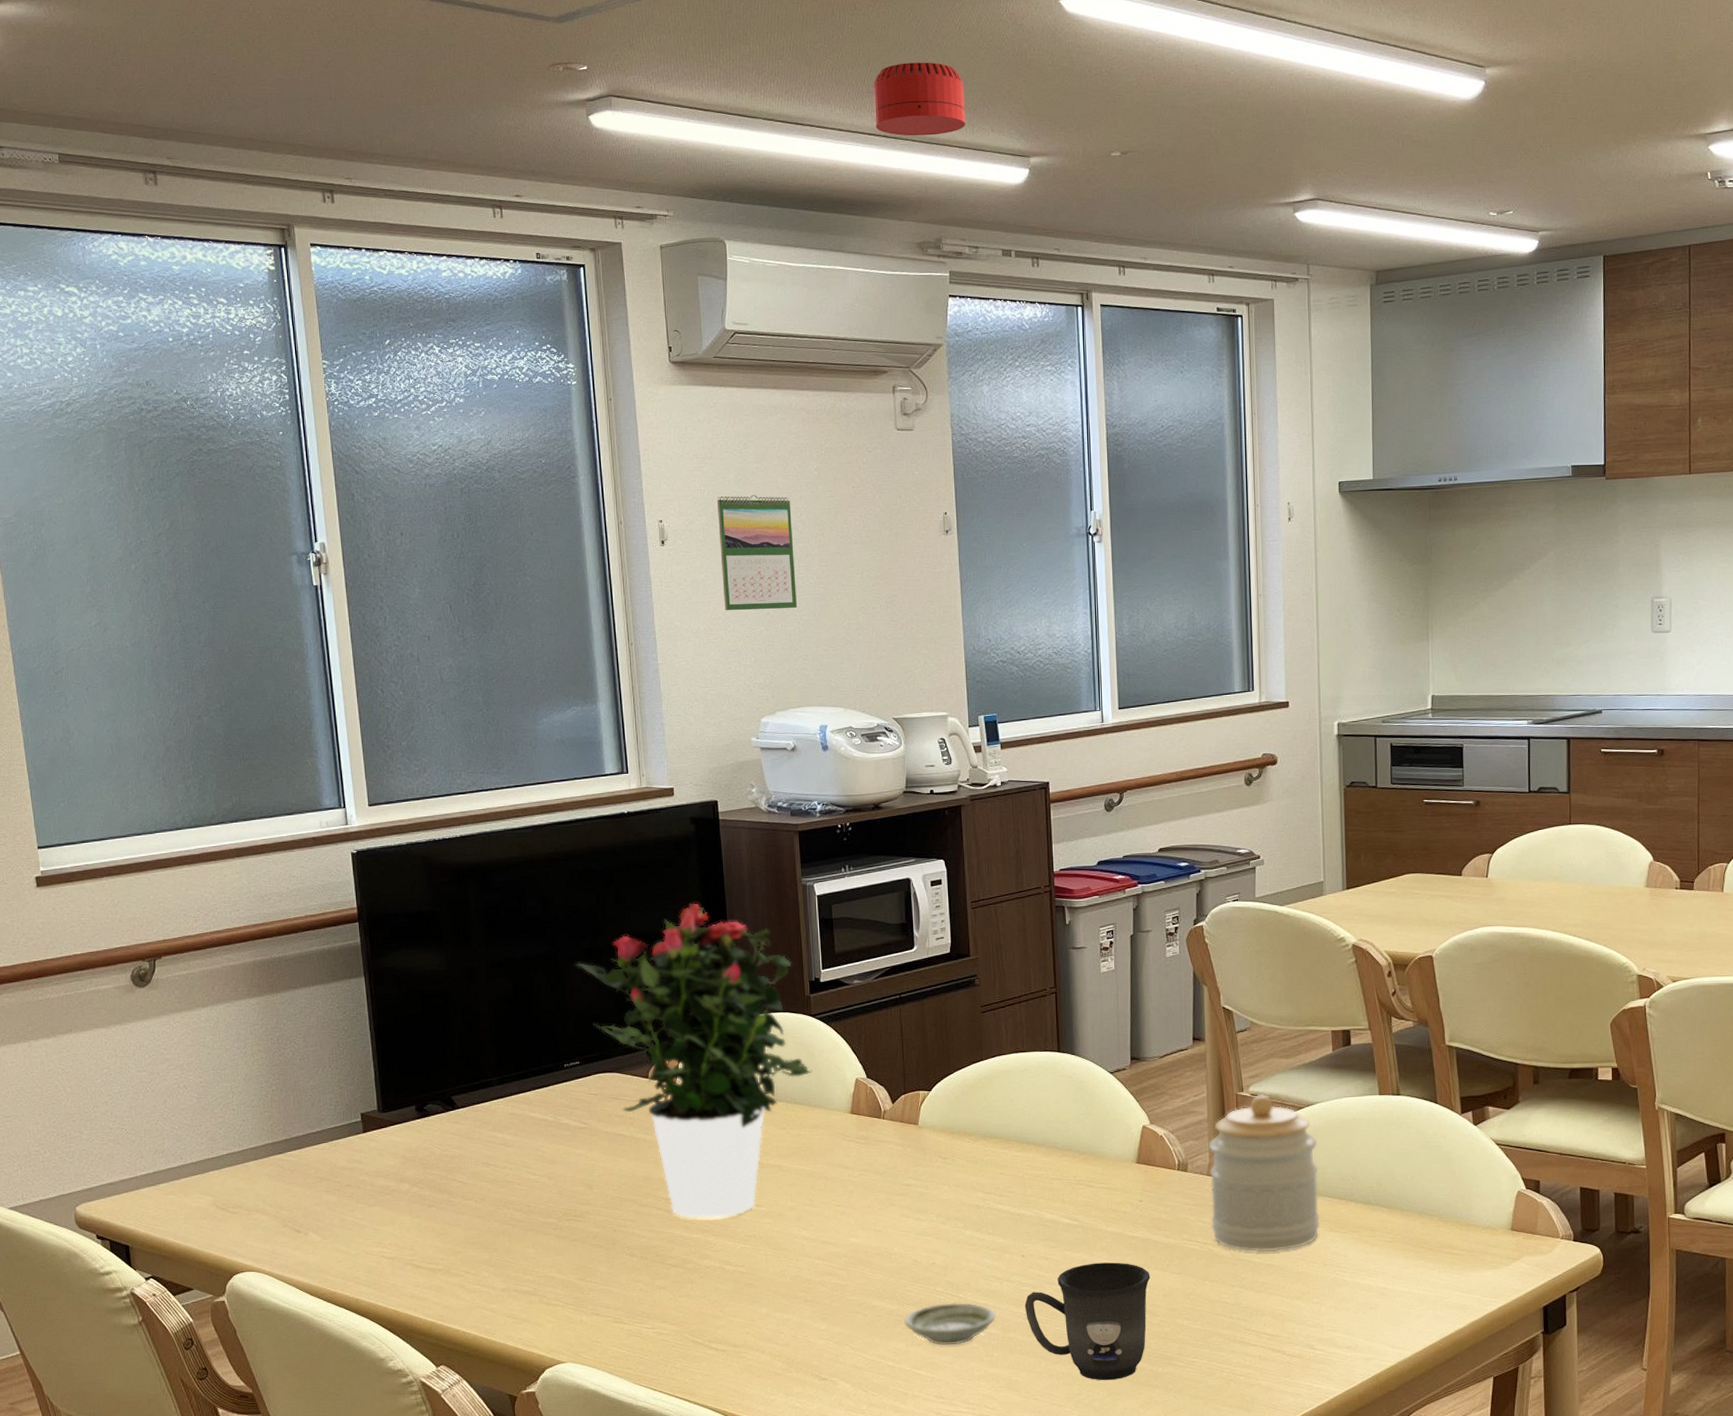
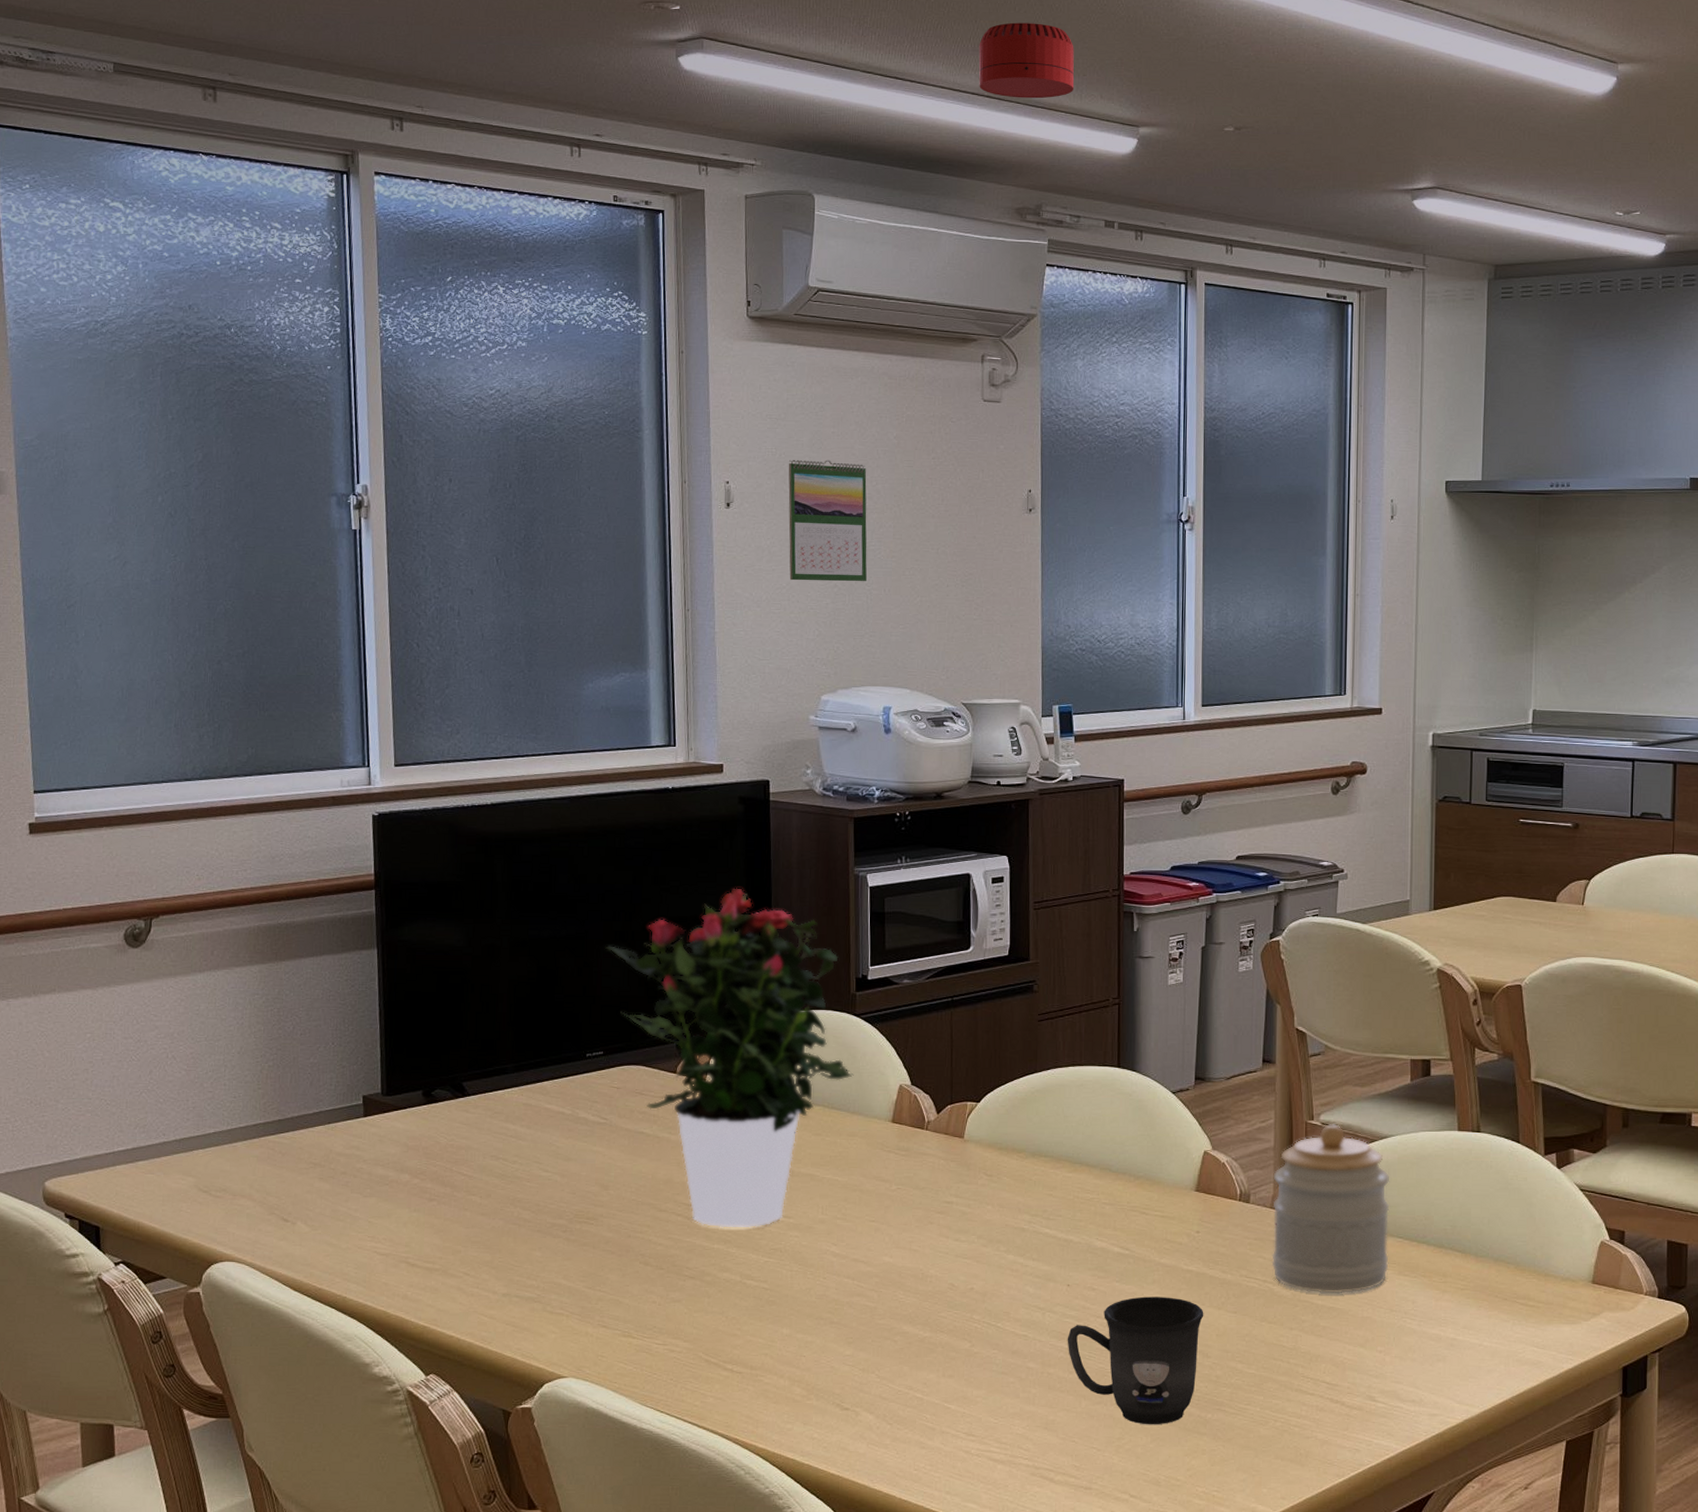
saucer: present [904,1302,996,1346] -> none [937,1332,1035,1379]

